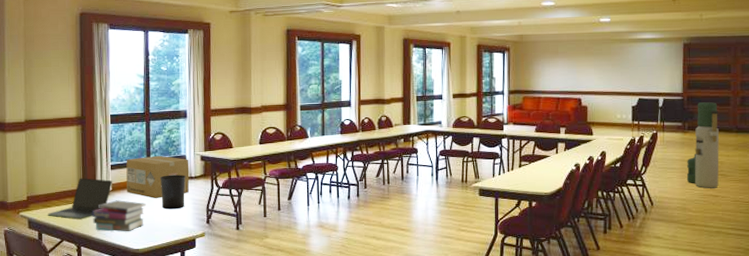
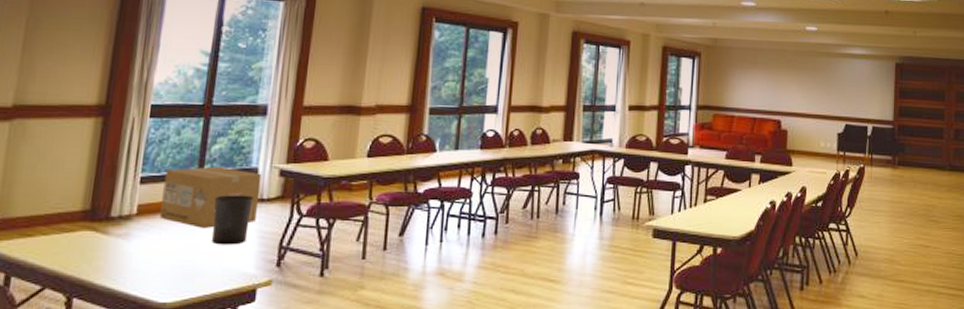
laptop: present [48,178,112,220] -> none [26,194,139,257]
books: present [92,200,147,231] -> none [98,229,189,276]
water cooler: present [686,102,719,188] -> none [895,133,931,237]

